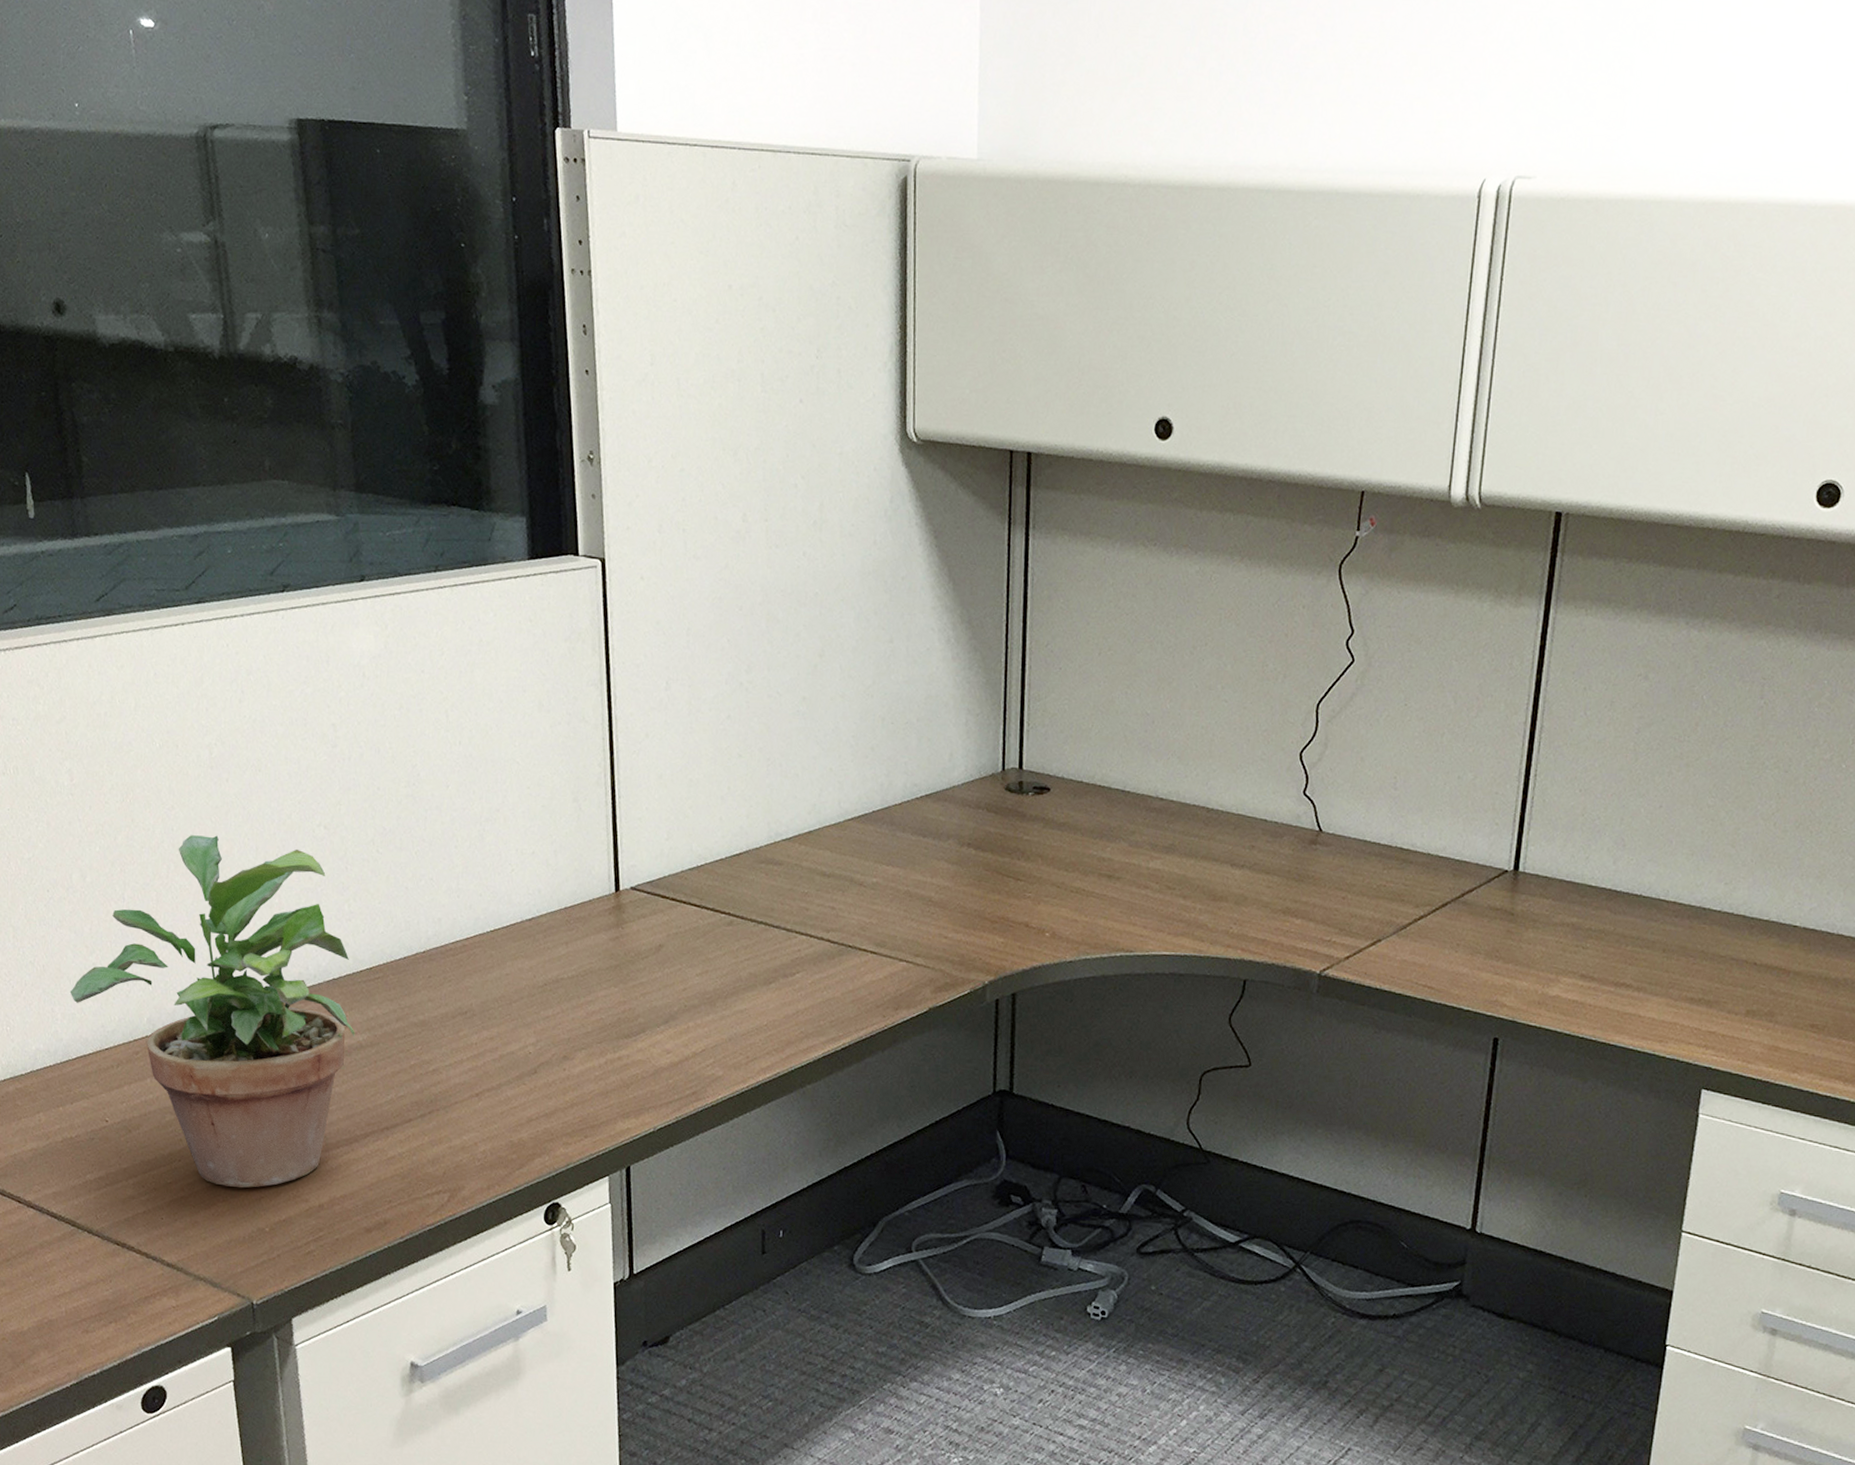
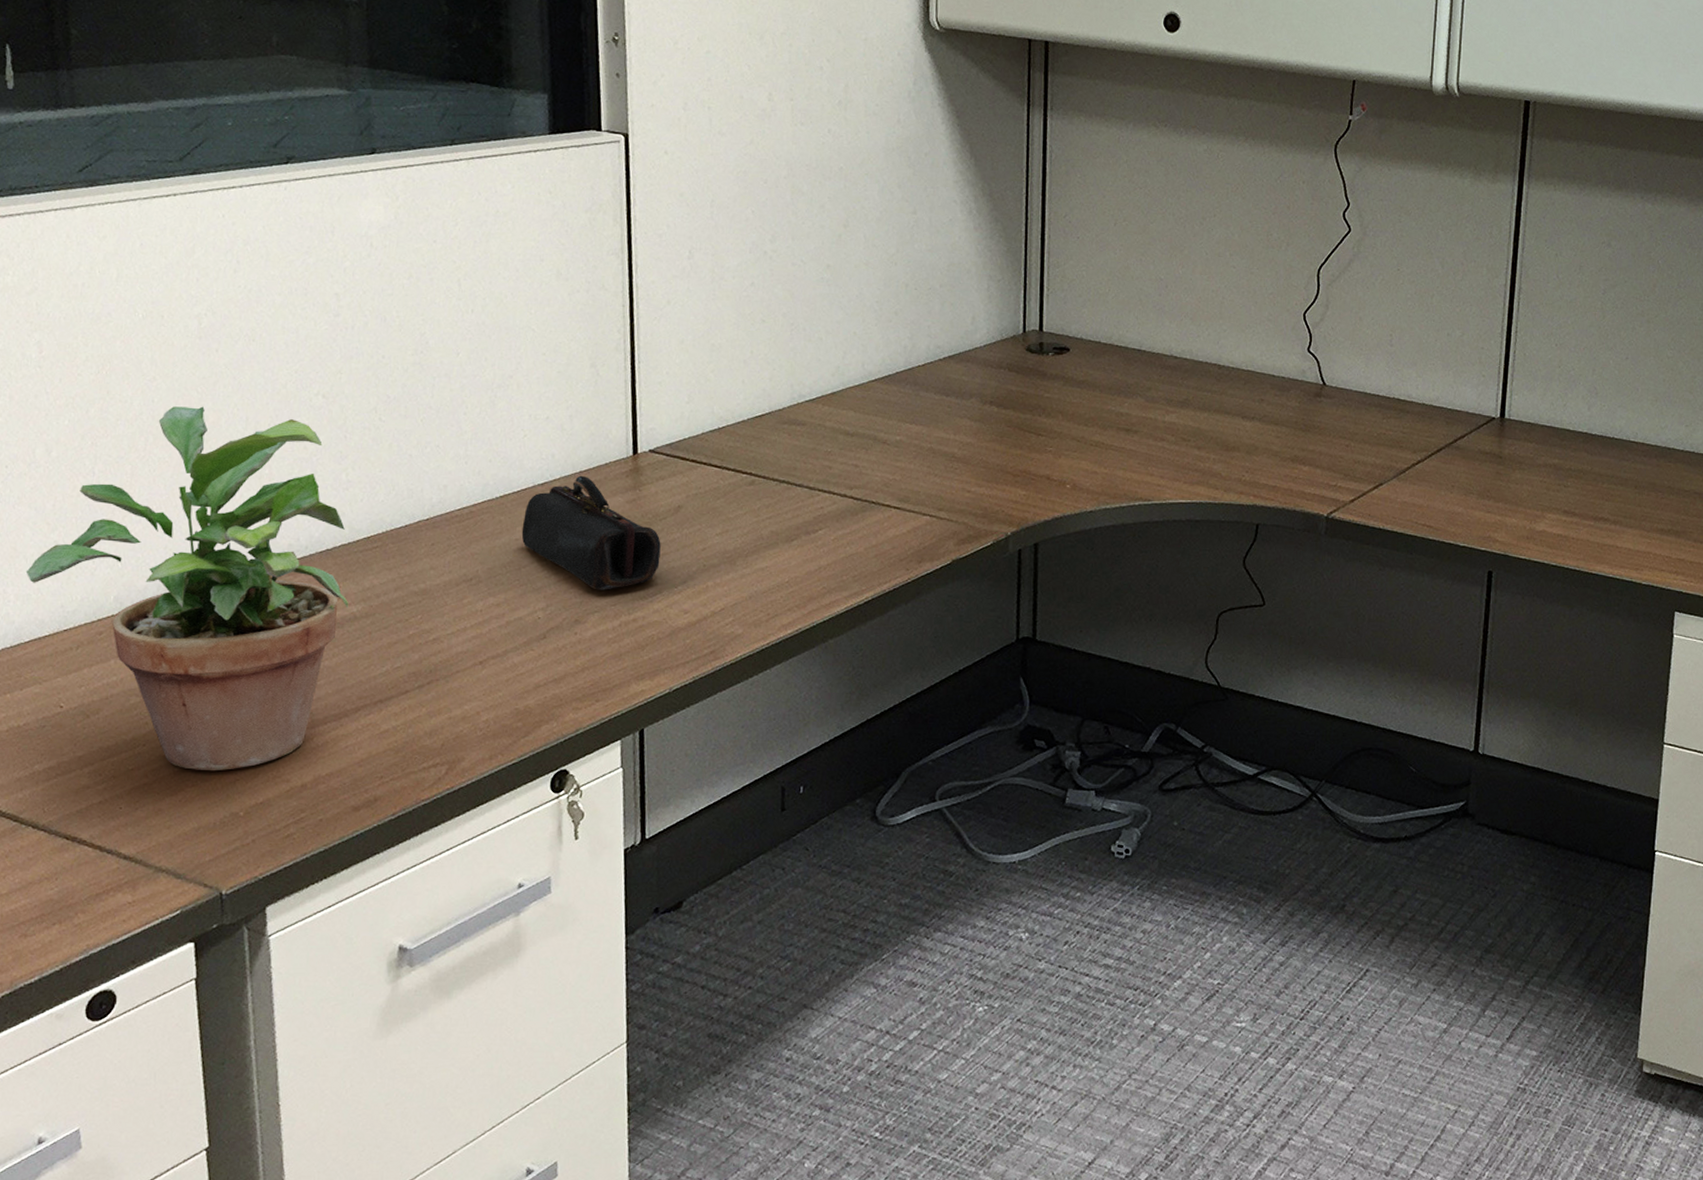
pencil case: none [511,911,644,1028] -> present [521,475,661,590]

